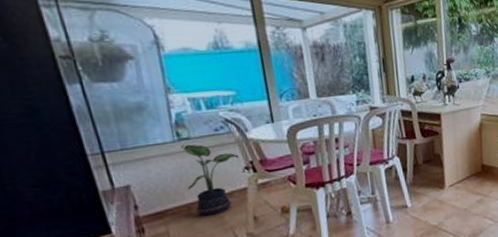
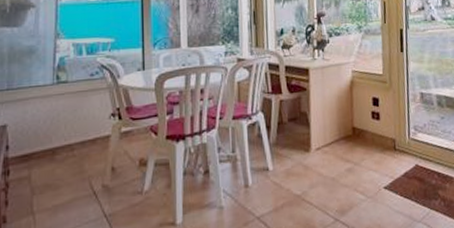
potted plant: present [180,144,240,216] -> none [55,87,108,162]

